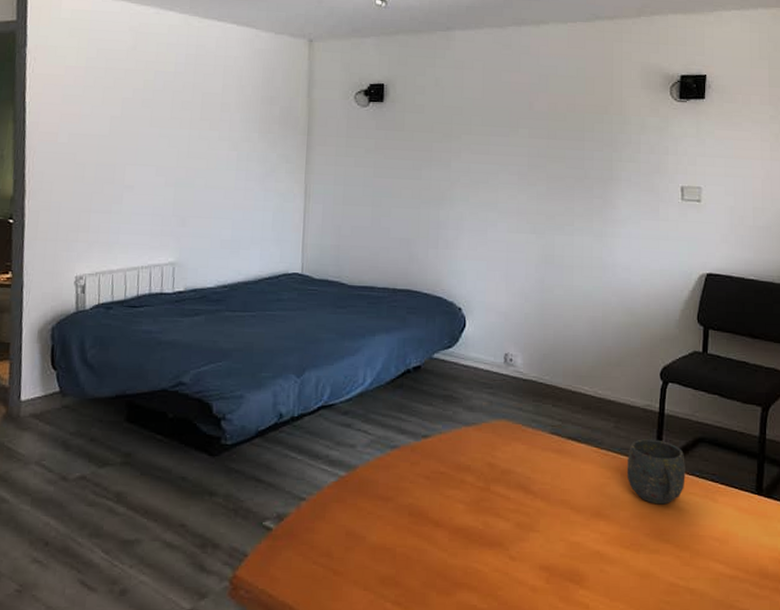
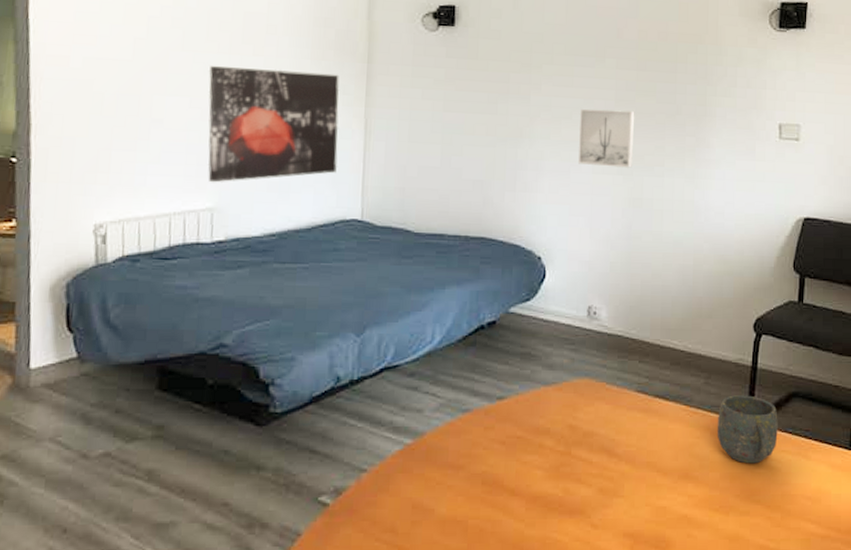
wall art: none [170,139,284,241] -> present [207,65,340,183]
wall art: none [495,173,546,227] -> present [579,108,635,168]

